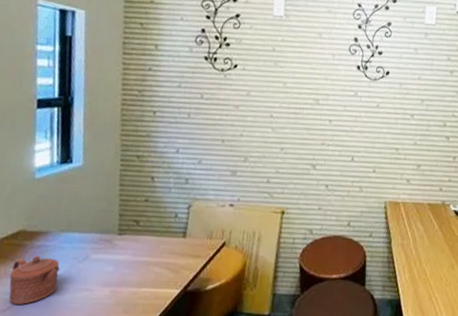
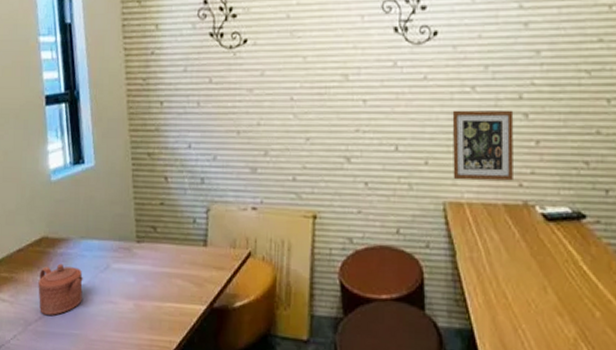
picture frame: none [393,131,439,186] -> present [452,110,514,181]

